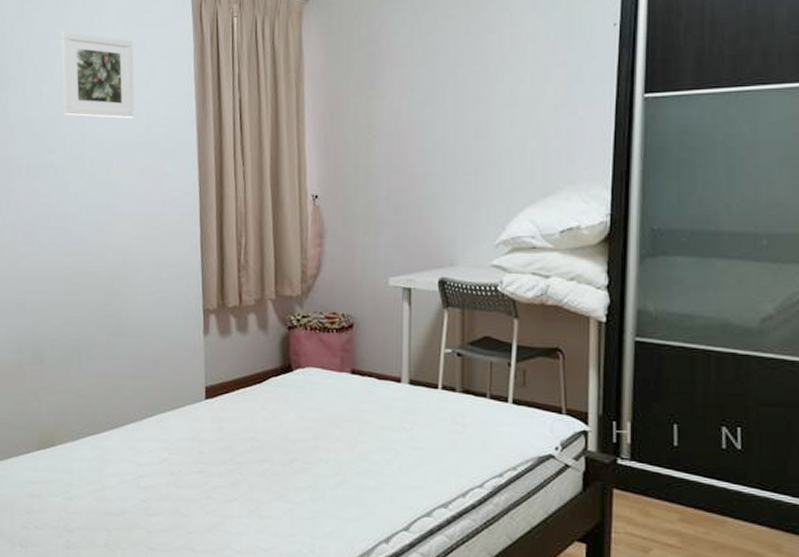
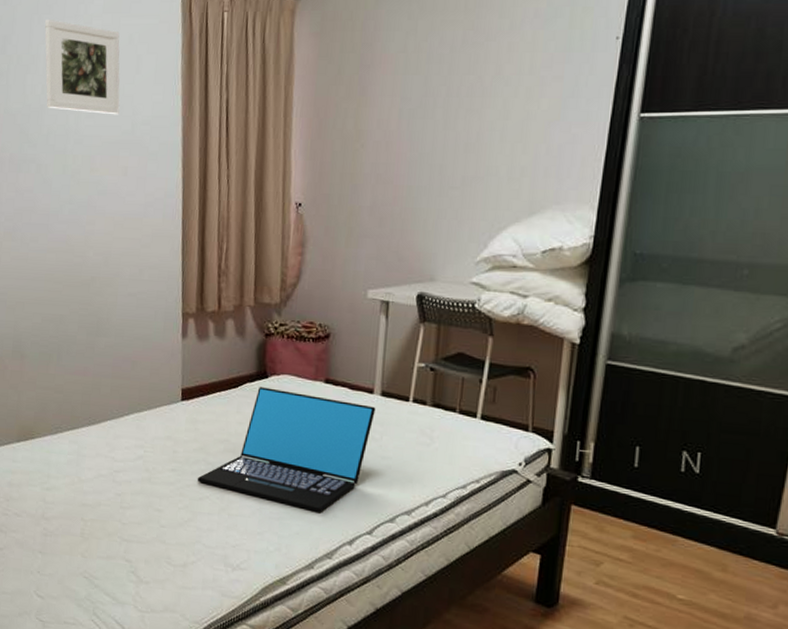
laptop: none [224,381,404,511] -> present [197,387,376,513]

